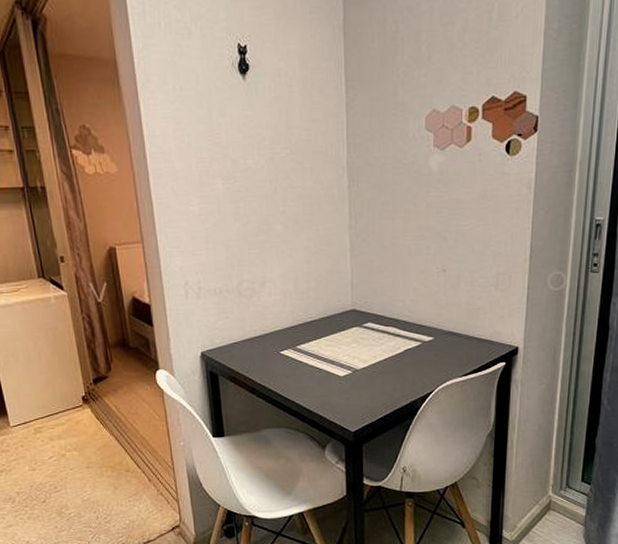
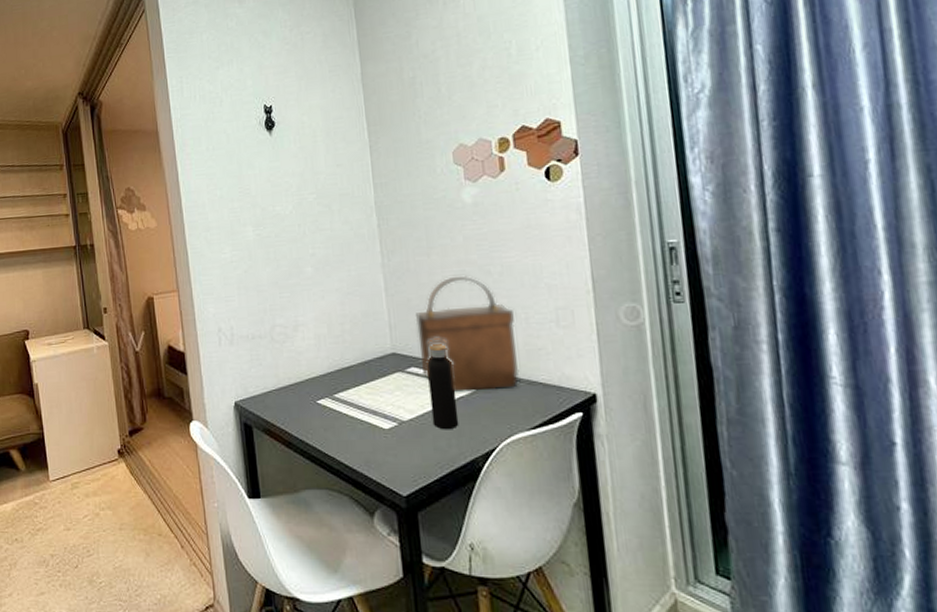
handbag: none [377,240,461,344] -> present [416,275,520,392]
water bottle: none [382,297,405,376] -> present [426,338,459,429]

